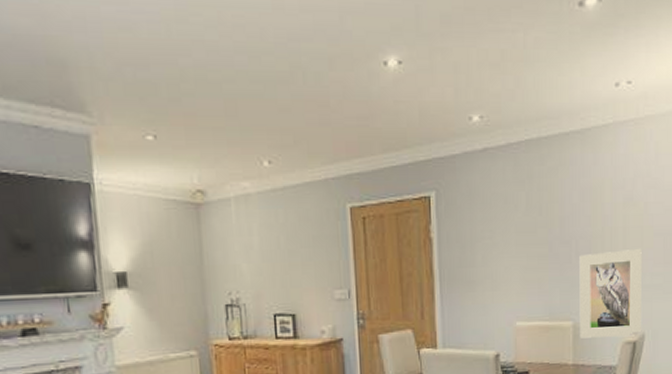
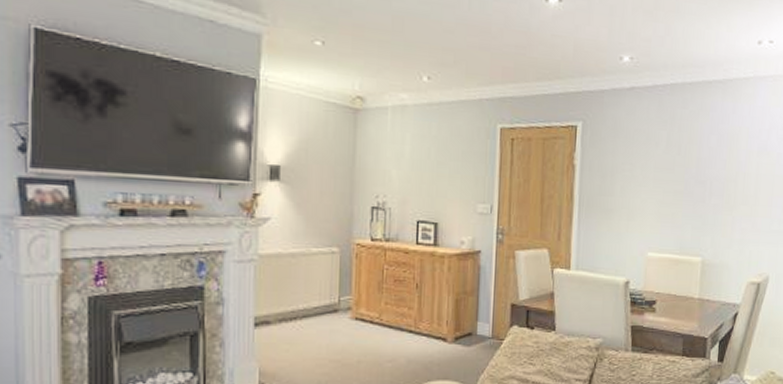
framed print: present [579,248,642,339] -> none [707,195,772,278]

